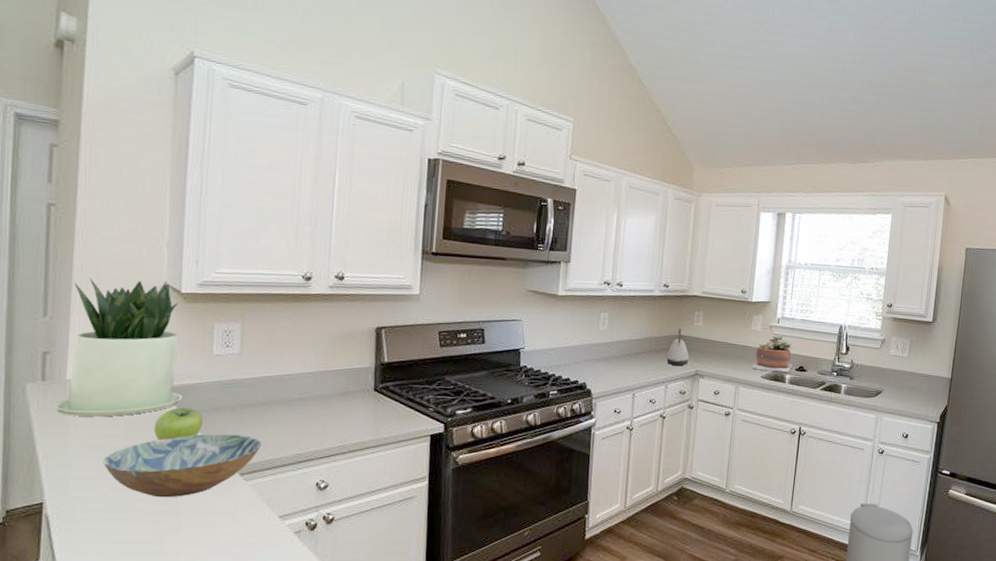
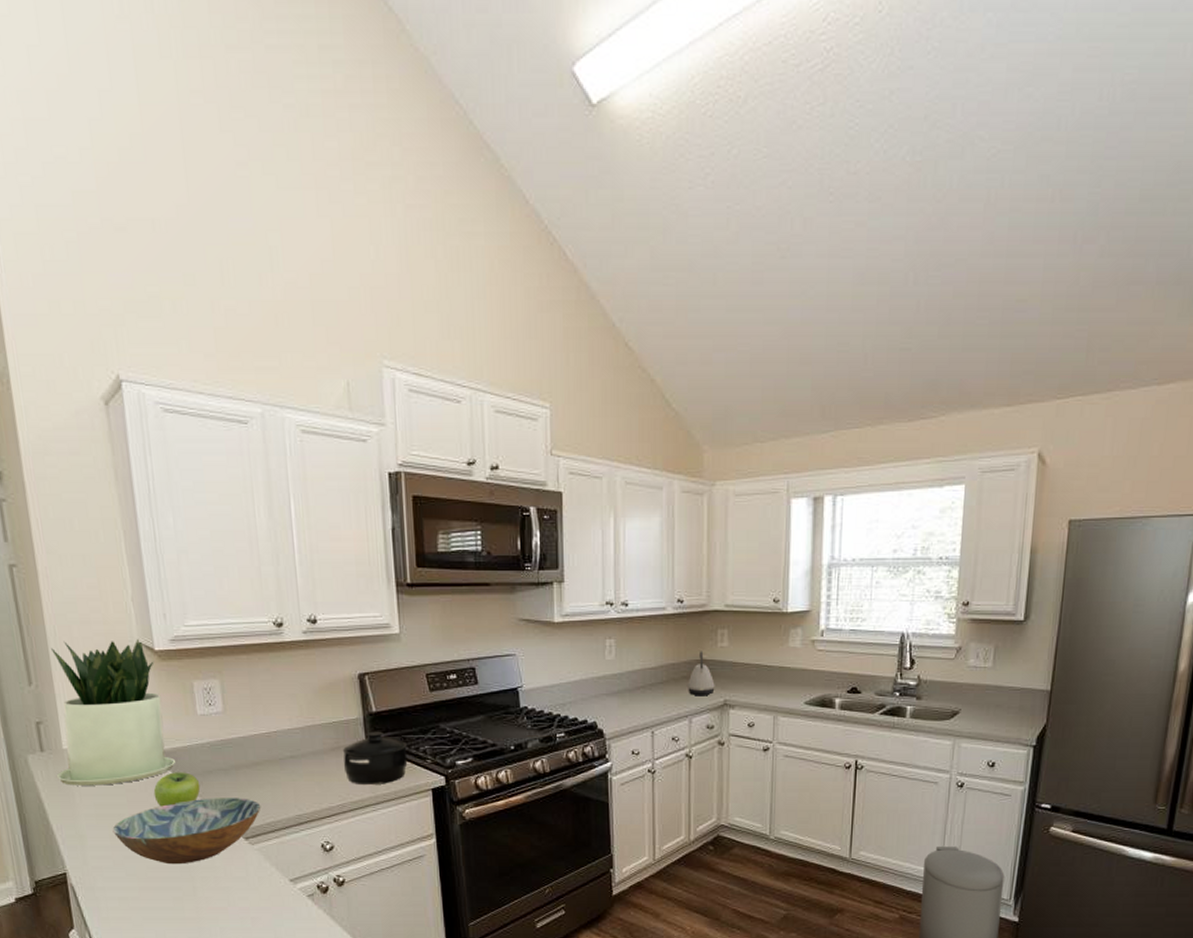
saucepan: none [349,379,412,429] -> present [343,731,408,786]
succulent plant: present [751,335,793,373] -> none [791,651,843,696]

